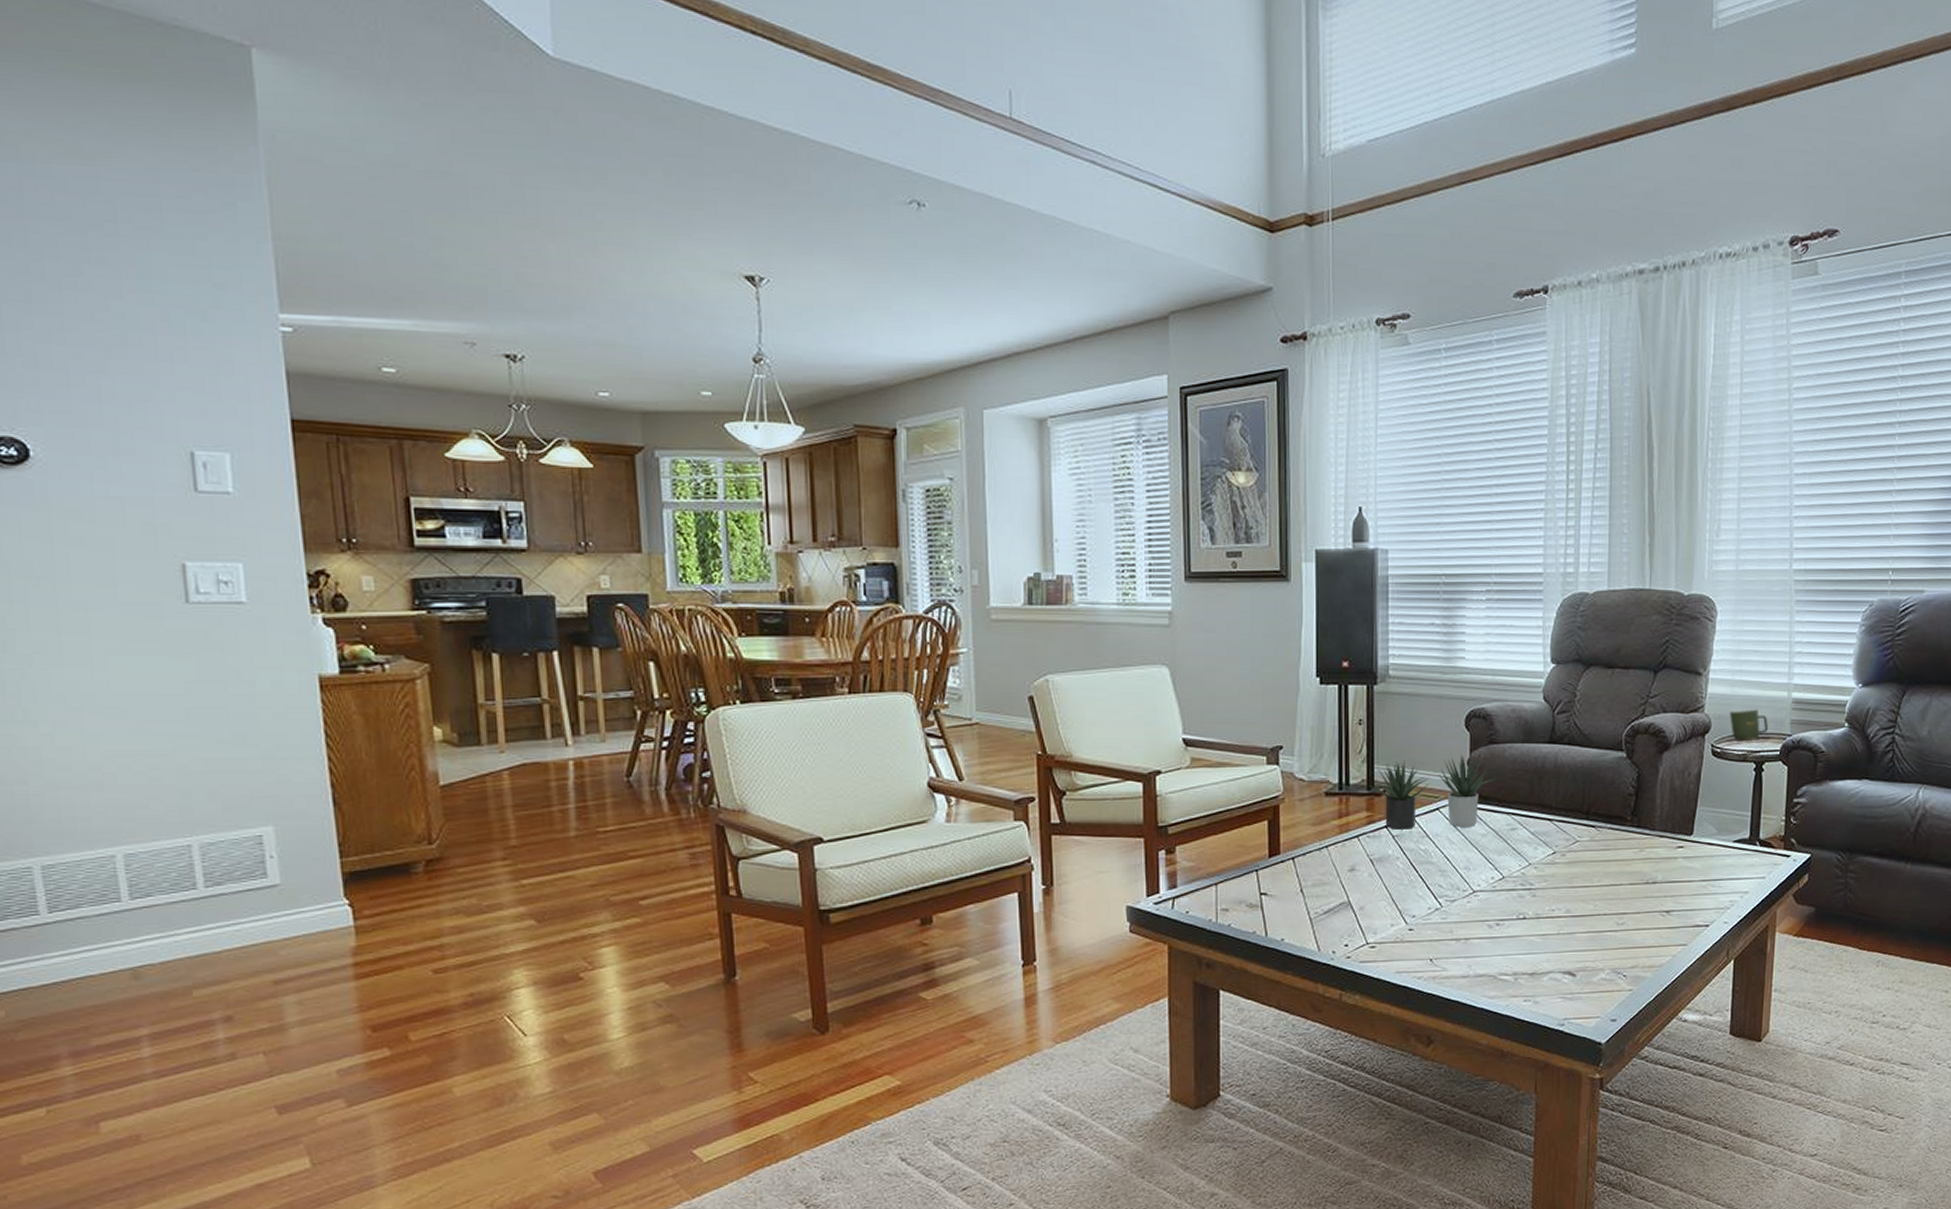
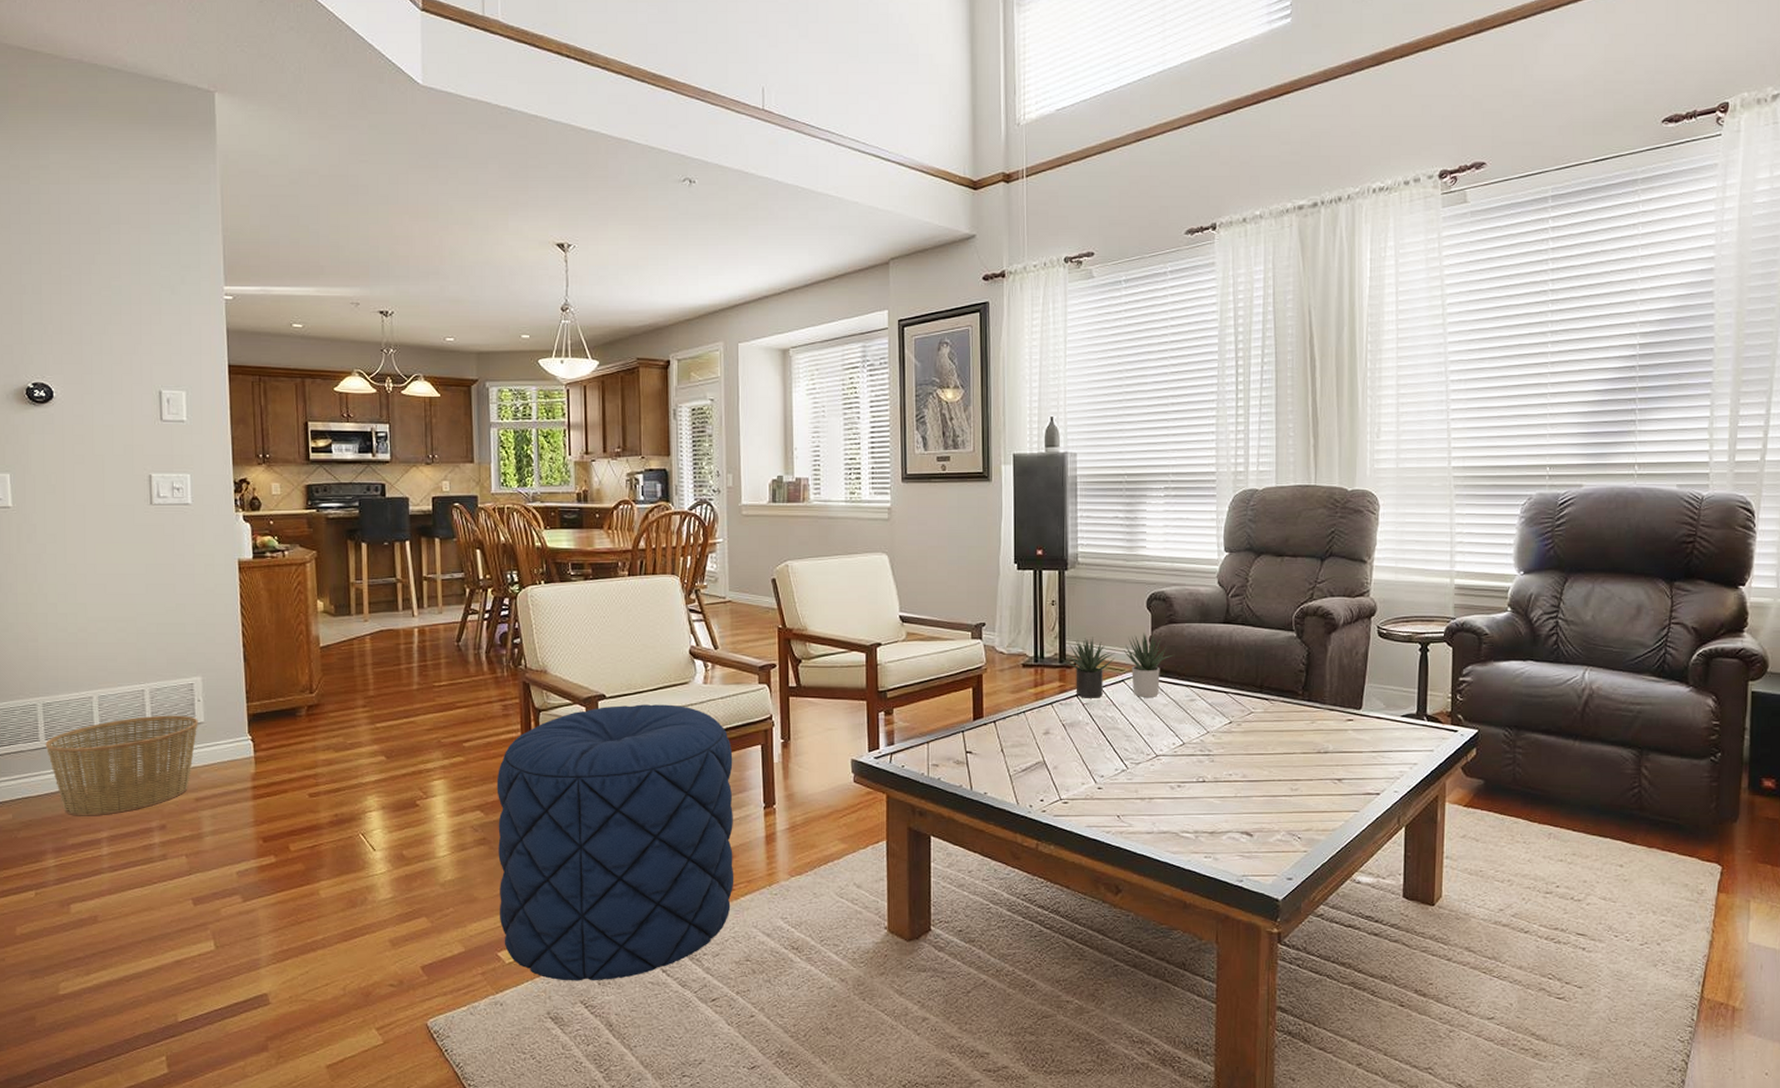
basket: none [48,876,272,1010] -> present [45,715,198,816]
pouf: none [685,847,988,1179] -> present [496,704,734,981]
mug: present [1730,709,1768,740] -> none [1394,594,1432,623]

